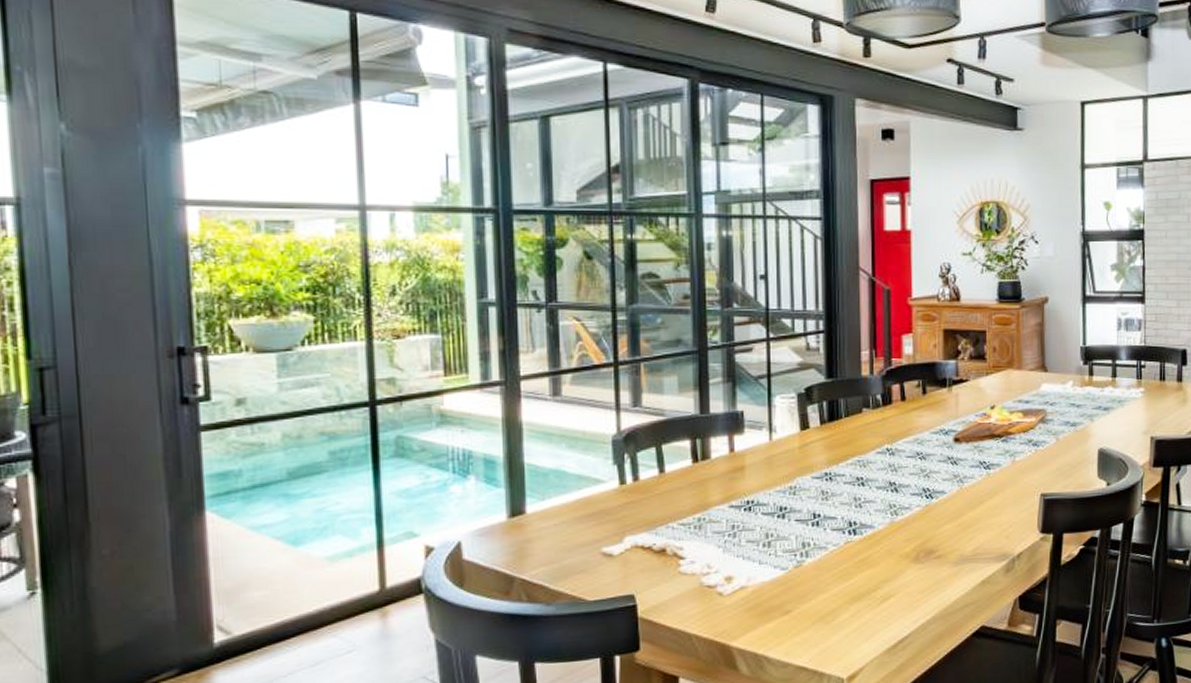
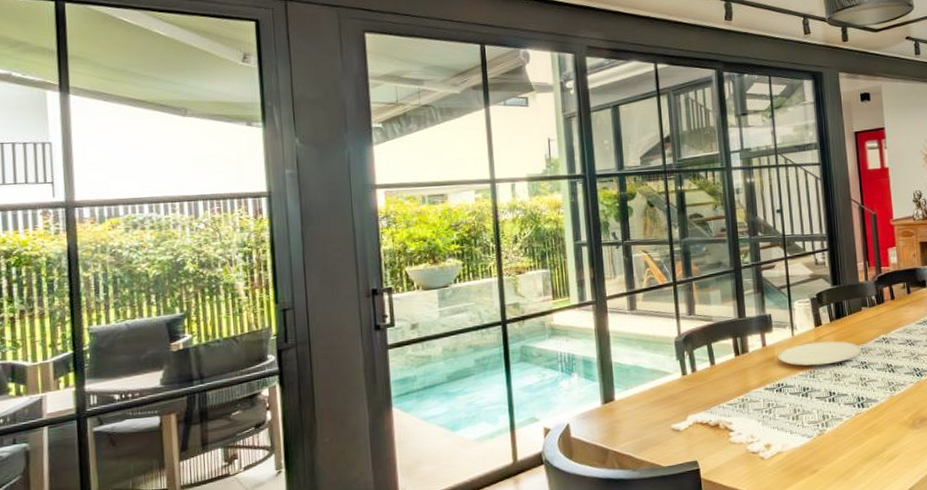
plate: none [750,449,858,480] -> present [778,341,862,366]

